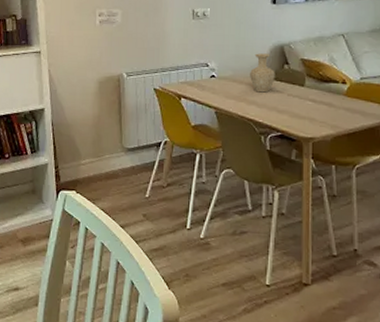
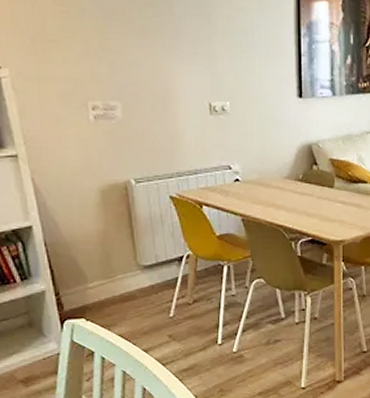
vase: present [250,53,276,93] -> none [277,153,304,196]

